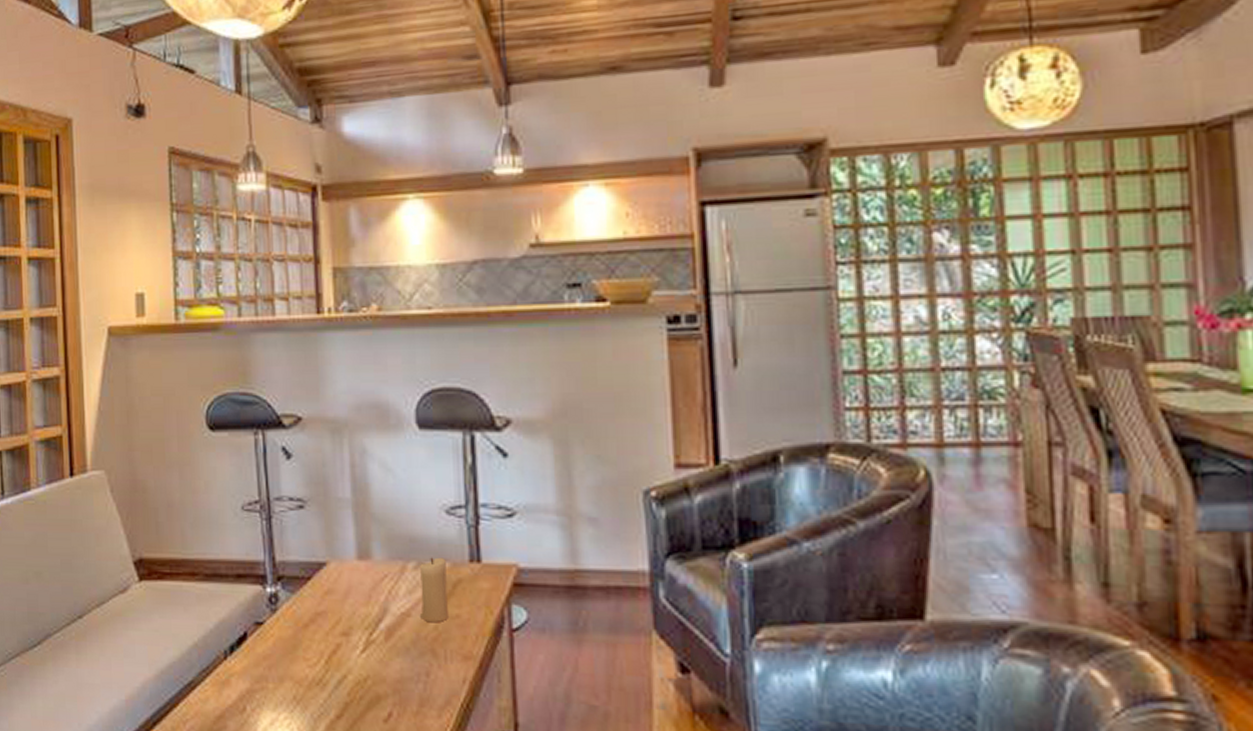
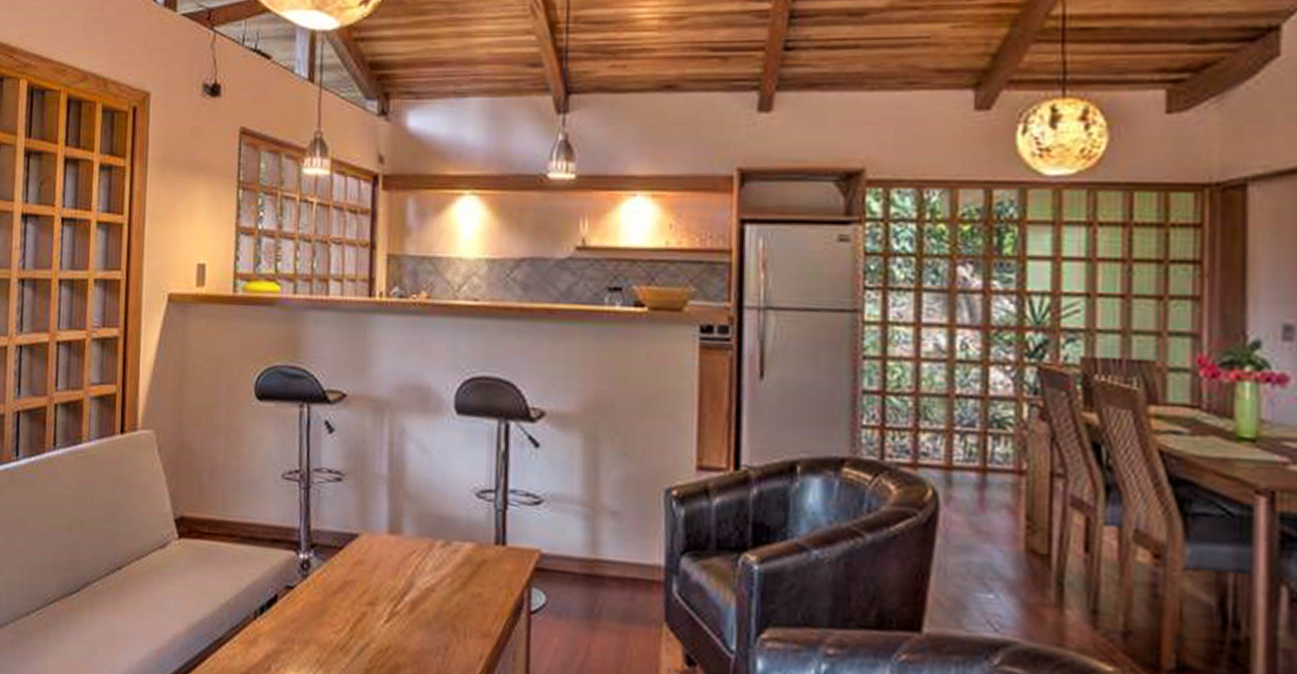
candle: present [419,557,448,623] -> none [443,537,474,600]

